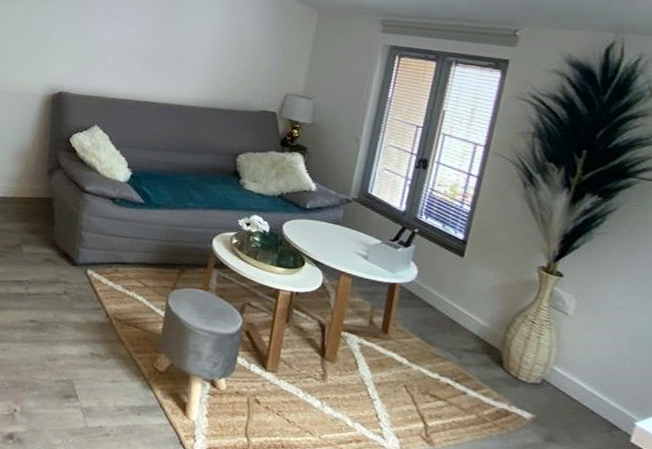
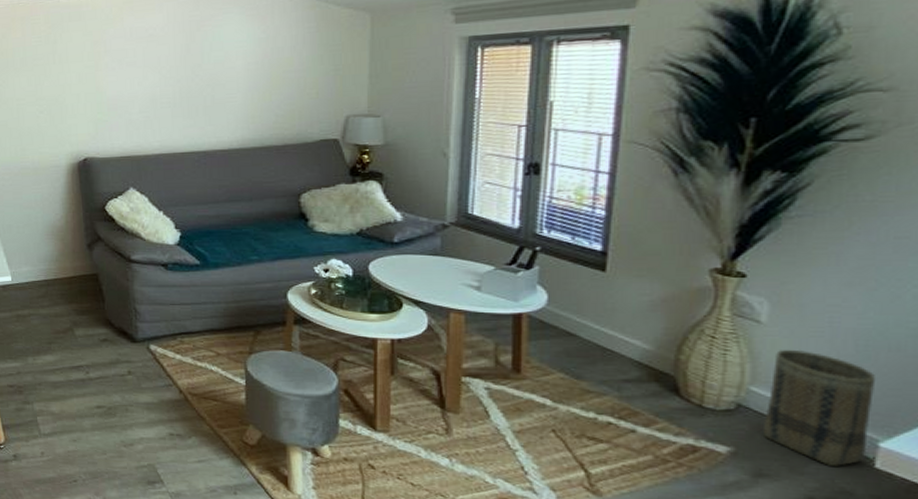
basket: none [557,339,641,438] -> present [762,349,877,466]

